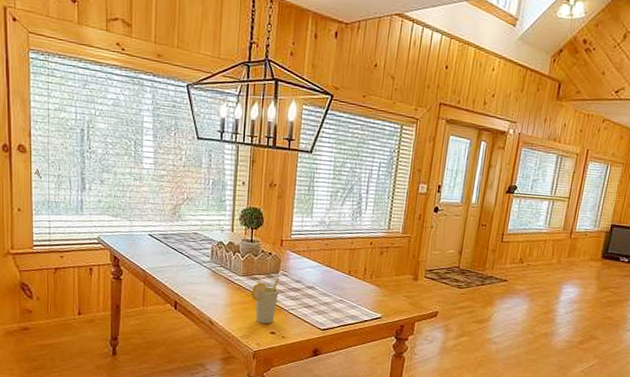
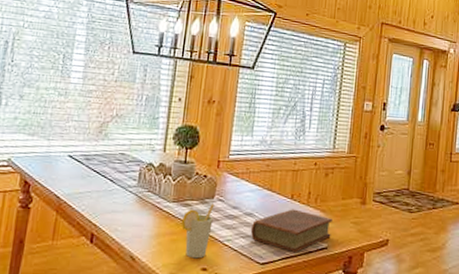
book: none [312,283,386,321] -> present [250,209,332,253]

